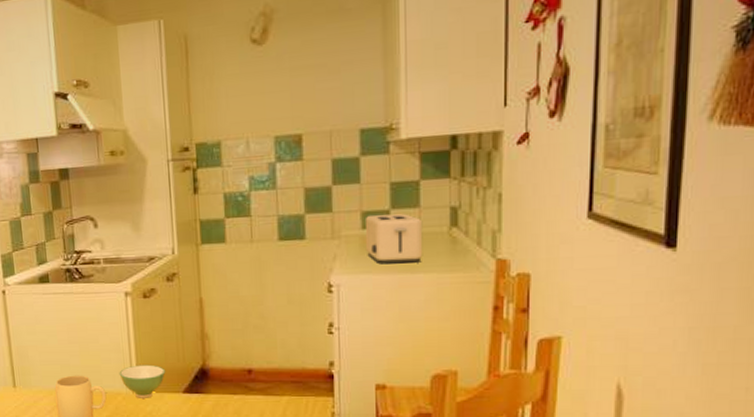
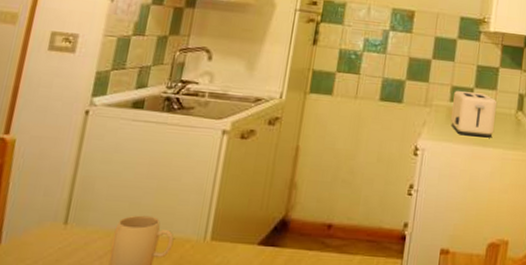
bowl: present [119,364,166,398] -> none [194,209,246,248]

